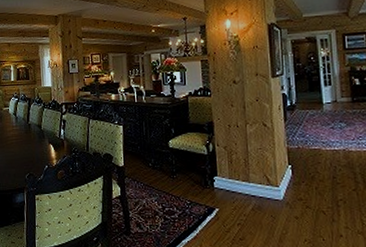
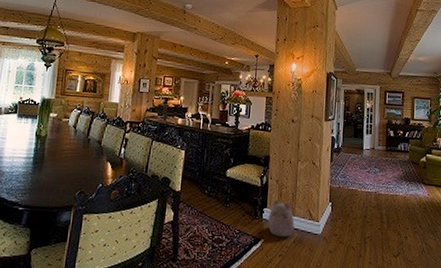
plush toy: none [220,167,251,205] -> present [267,200,295,237]

